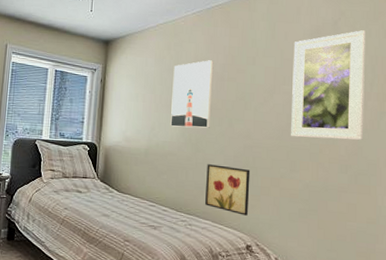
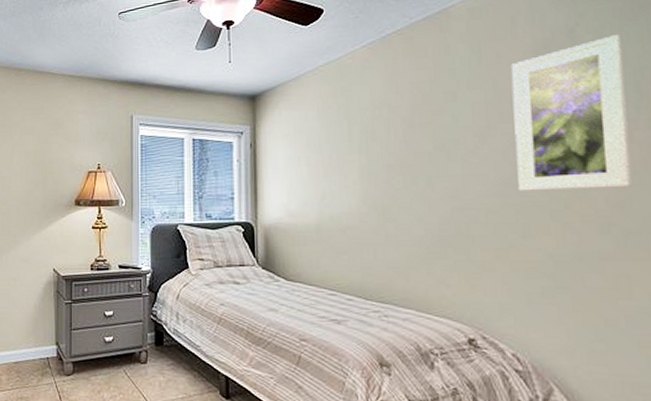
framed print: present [170,60,214,128] -> none [343,103,401,193]
wall art: present [205,164,251,216] -> none [401,237,466,300]

